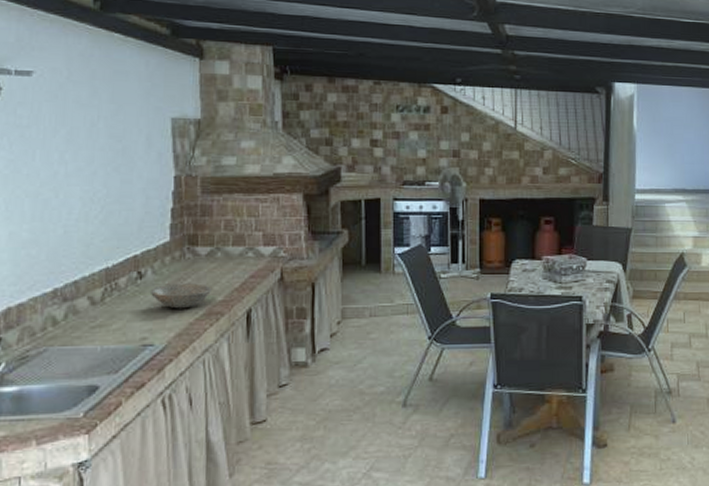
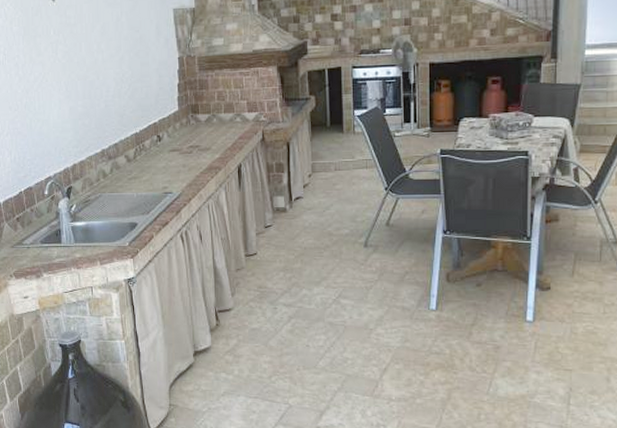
bowl: present [151,283,213,309] -> none [167,144,212,165]

